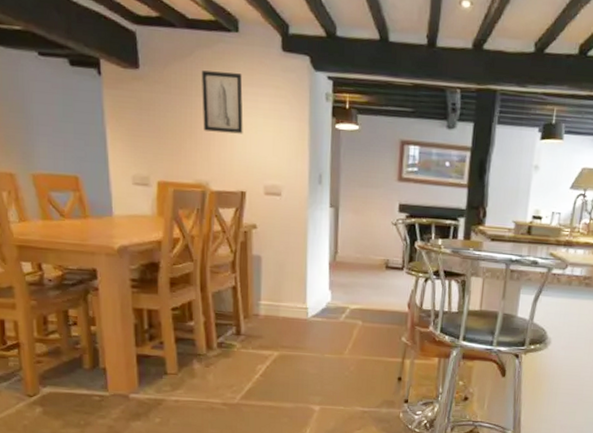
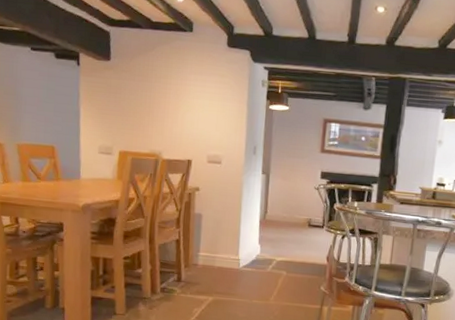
wall art: present [202,70,243,134] -> none [159,62,194,113]

